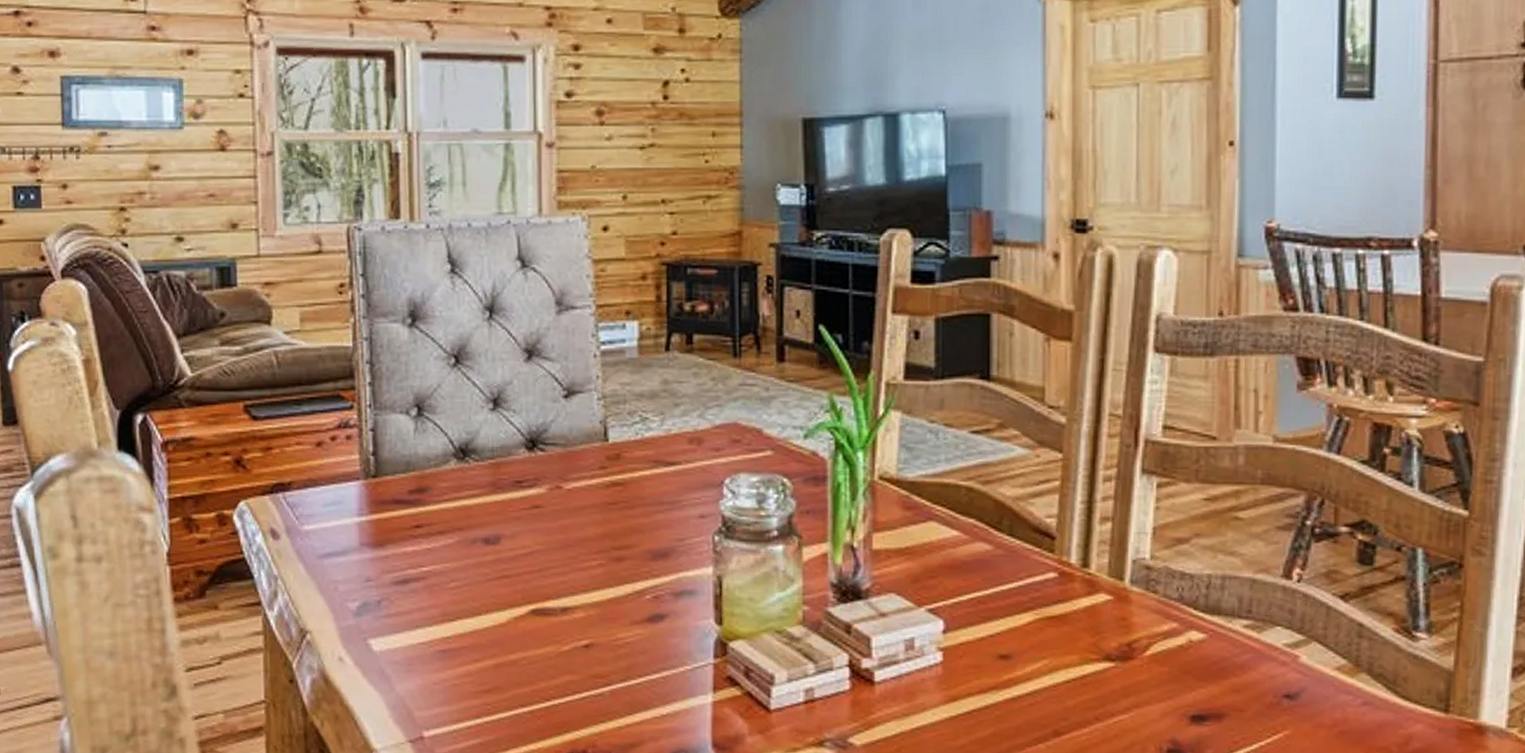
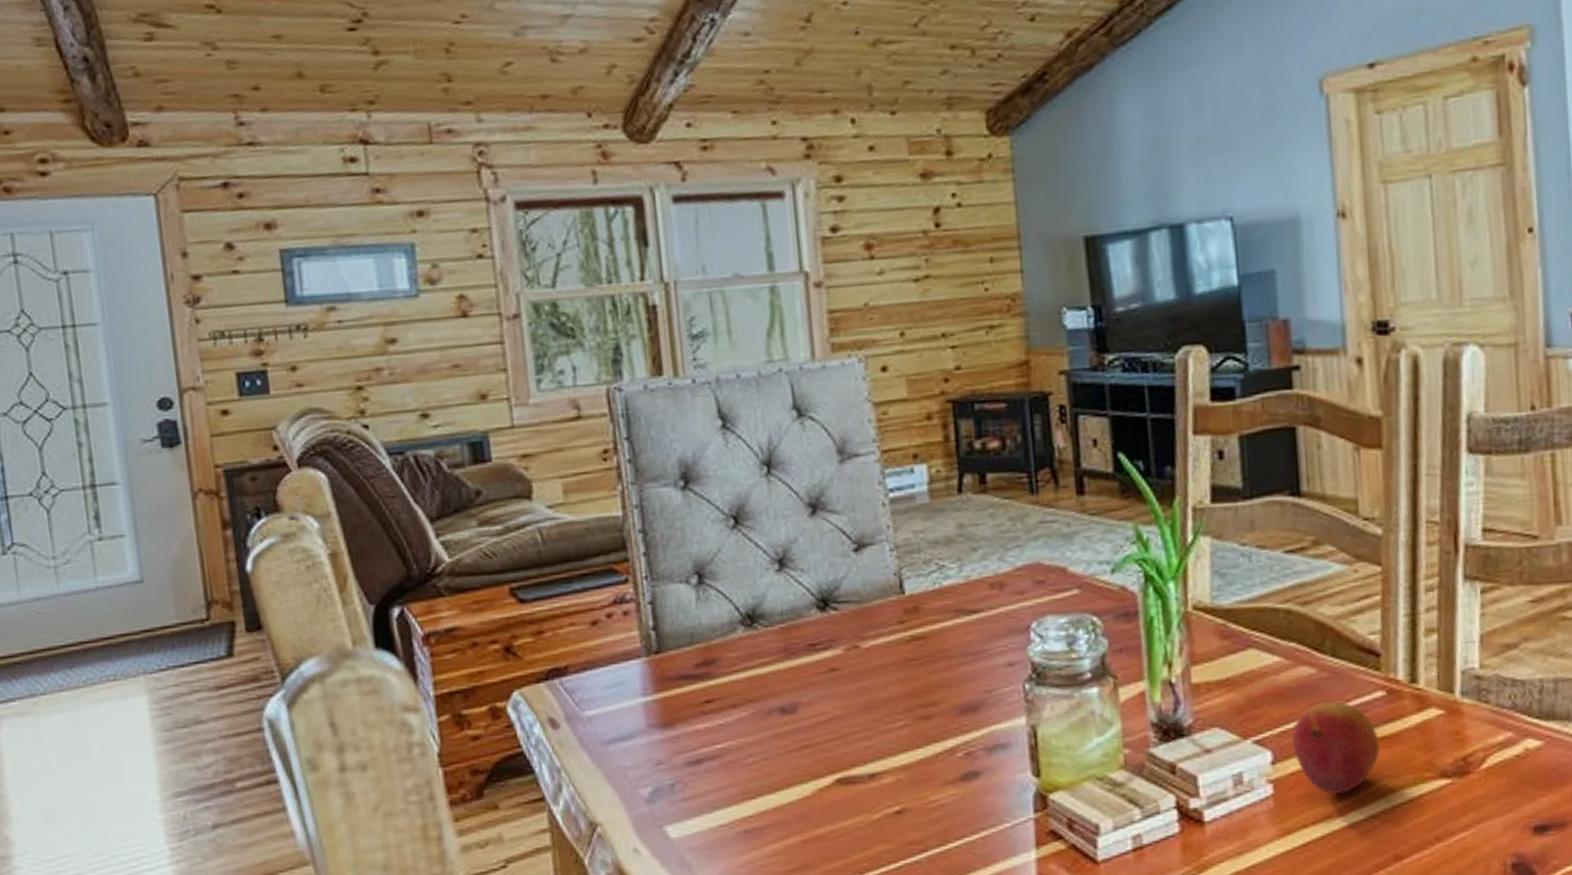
fruit: none [965,577,1049,668] -> present [1292,701,1381,795]

